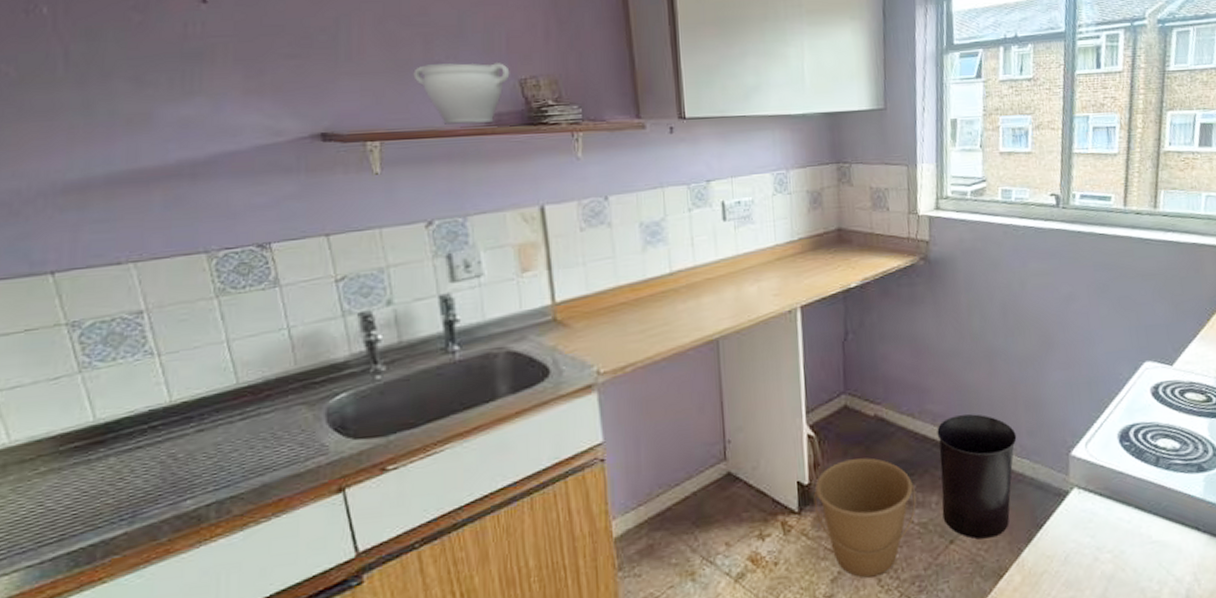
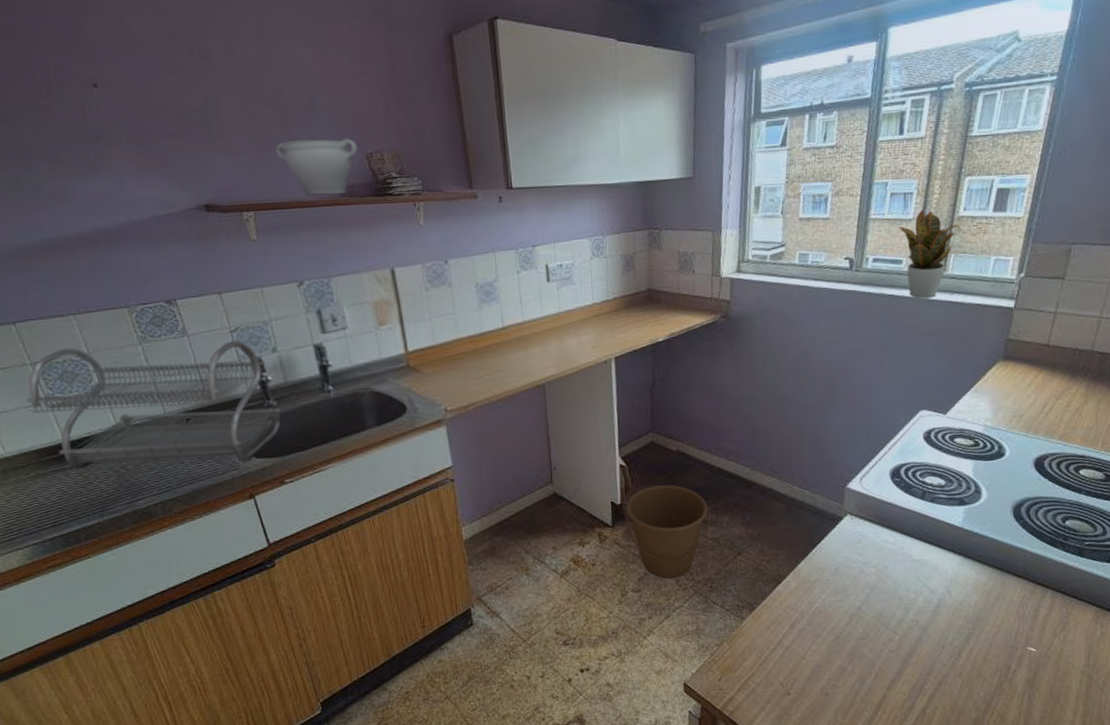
dish rack: none [50,291,390,462] -> present [25,340,282,470]
waste bin: present [937,414,1017,539] -> none [730,451,800,553]
potted plant: none [1104,144,1168,238] -> present [898,209,961,299]

